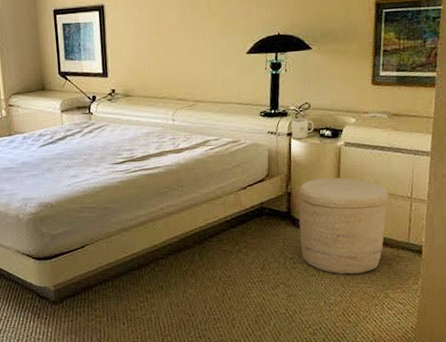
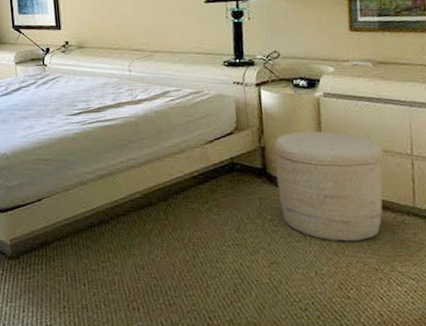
mug: present [291,118,314,139] -> none [259,67,286,90]

